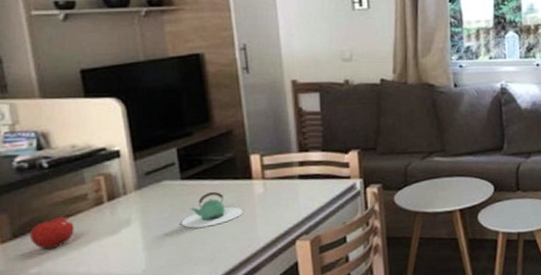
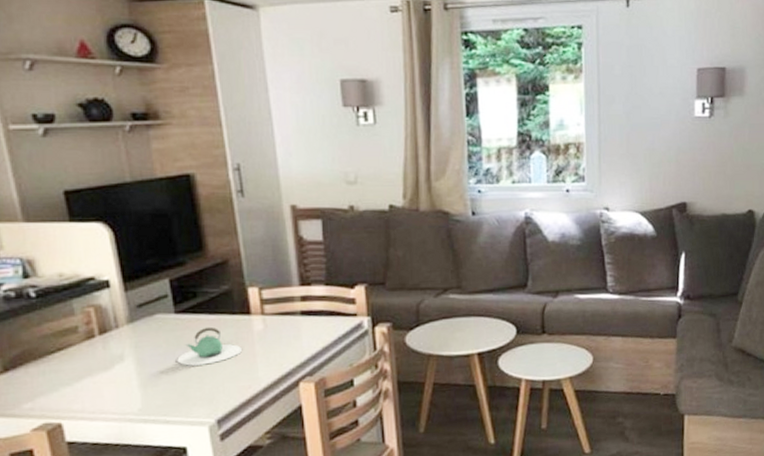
fruit: present [30,214,74,250] -> none [21,347,66,384]

